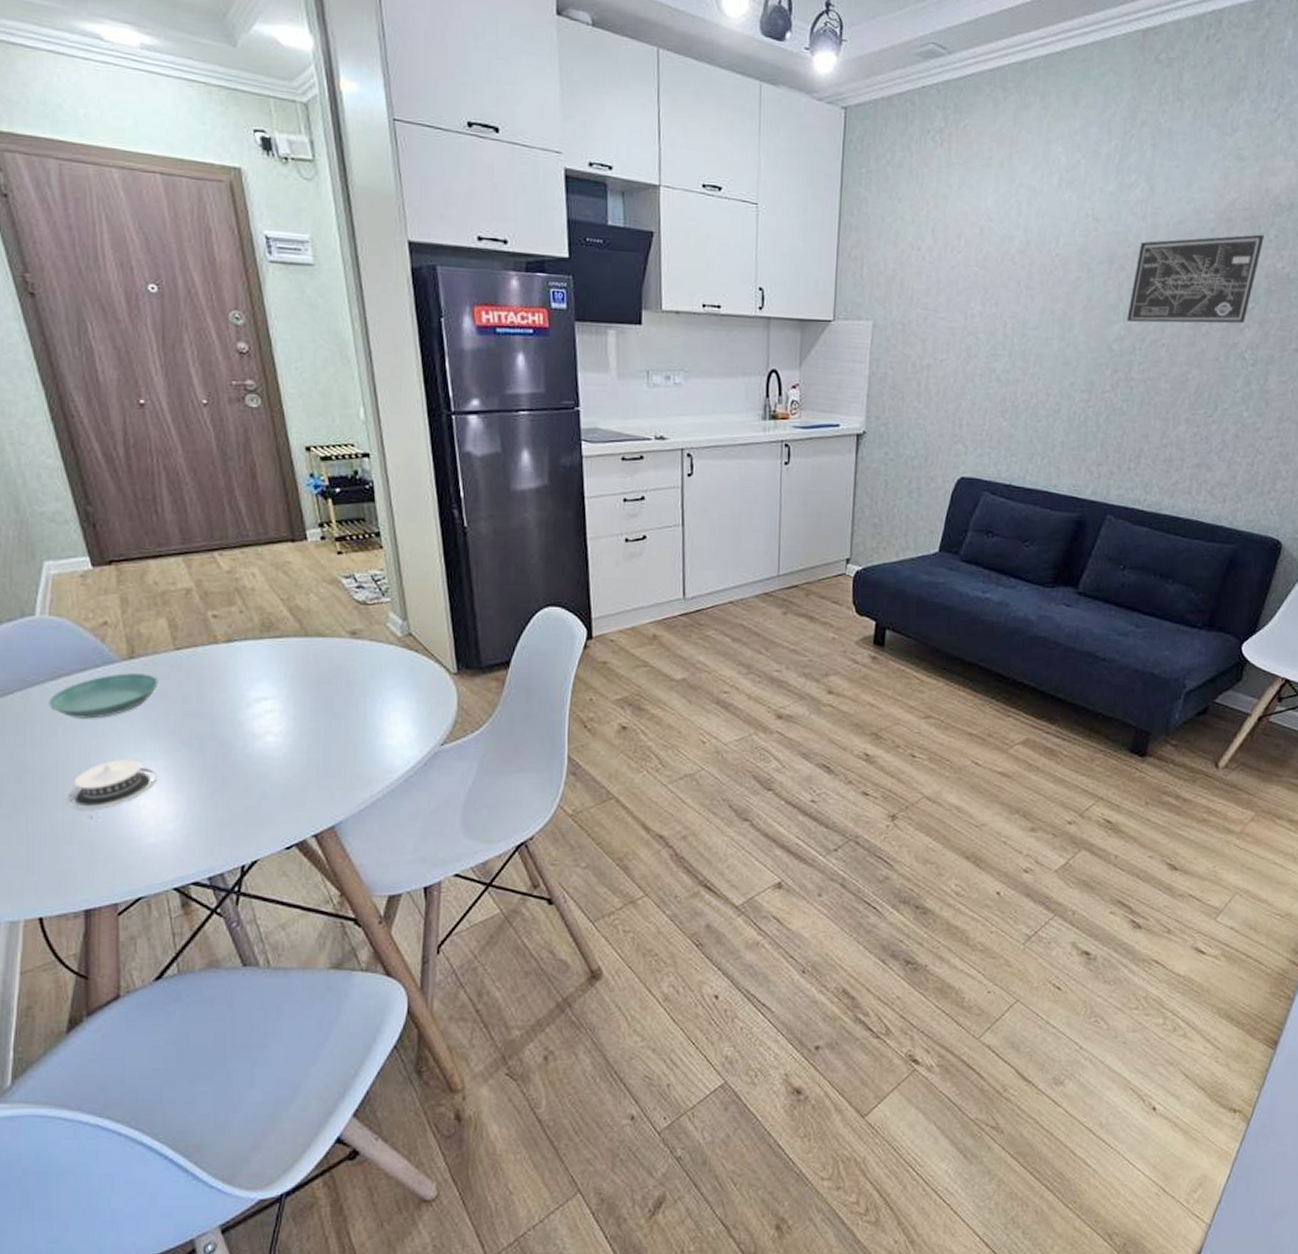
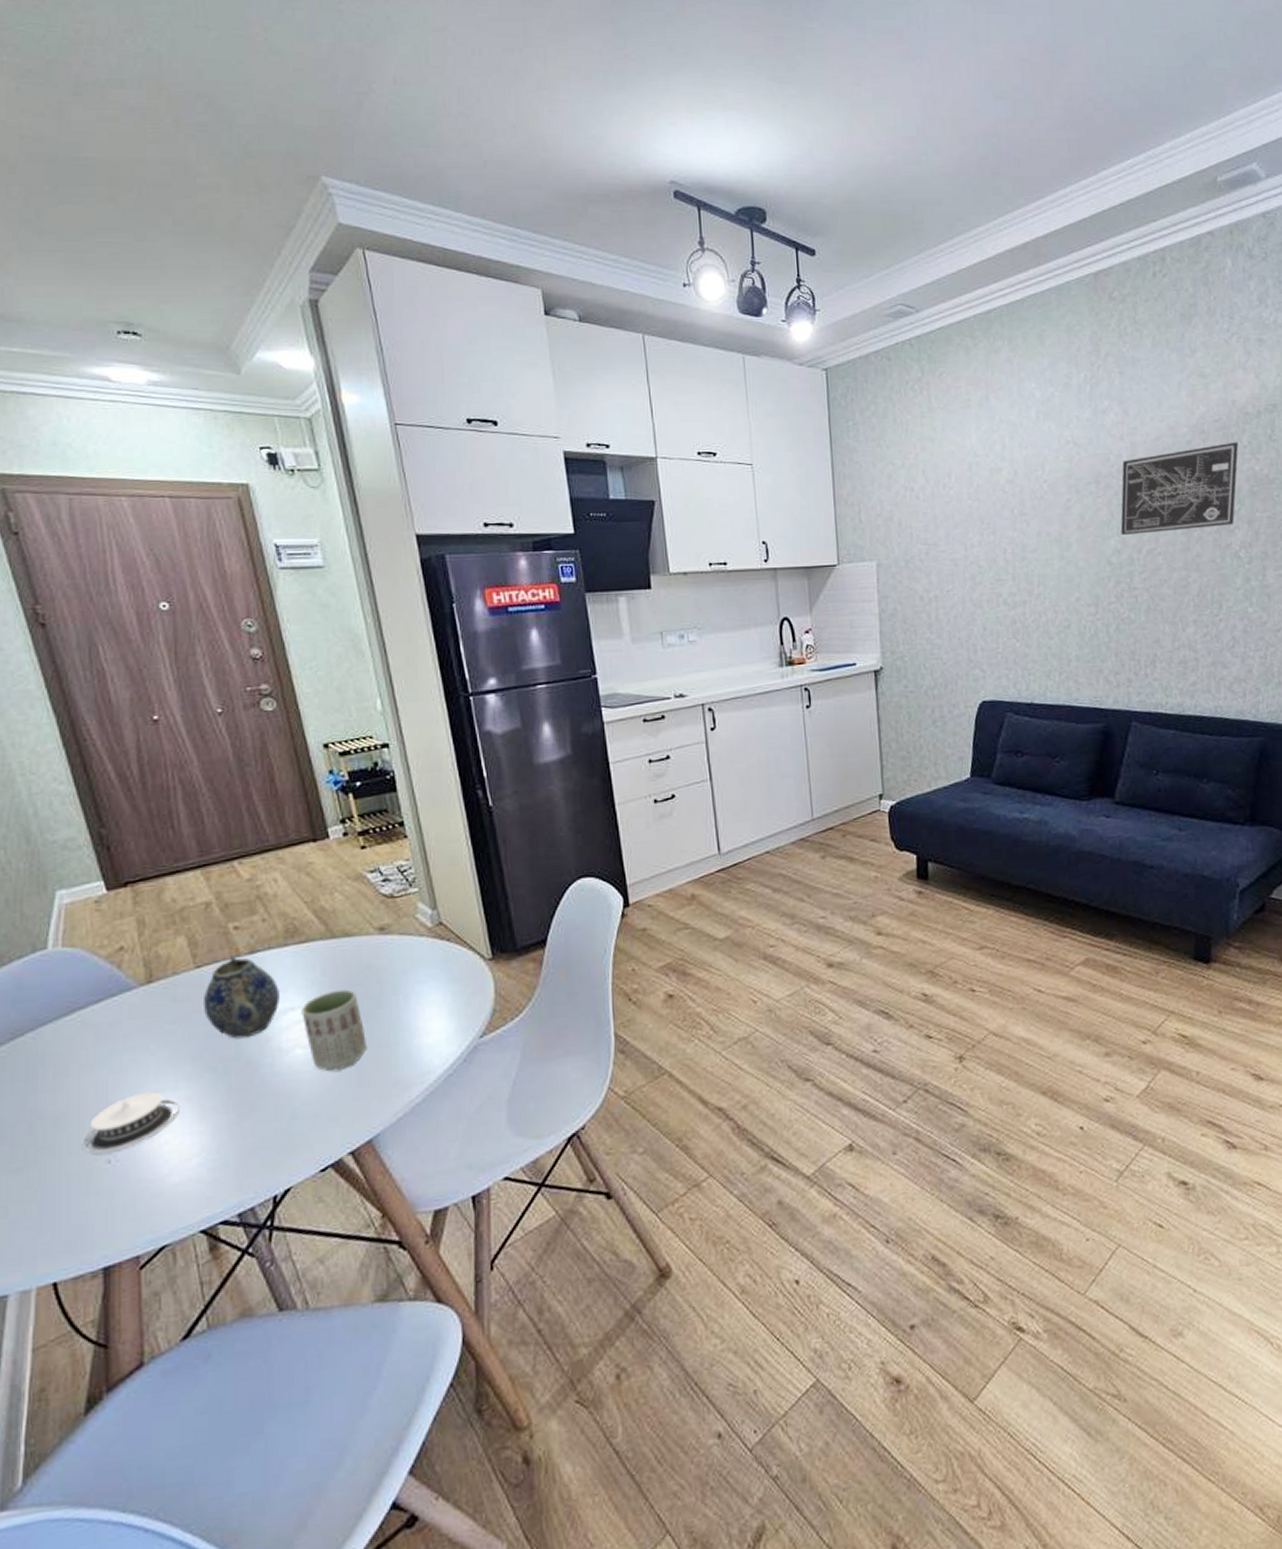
saucer: present [48,673,158,719] -> none [61,997,179,1054]
teapot: none [181,641,254,720] -> present [202,955,280,1039]
cup: none [274,685,334,760] -> present [301,989,366,1072]

